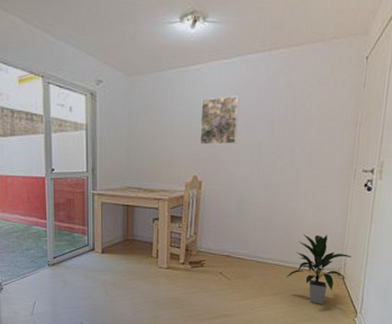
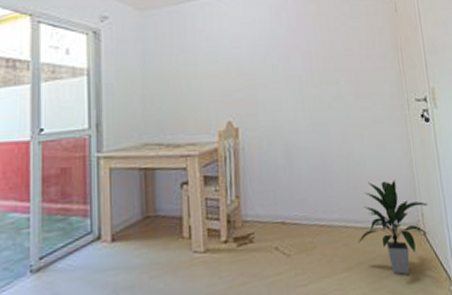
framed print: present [199,96,239,145] -> none [227,27,274,84]

